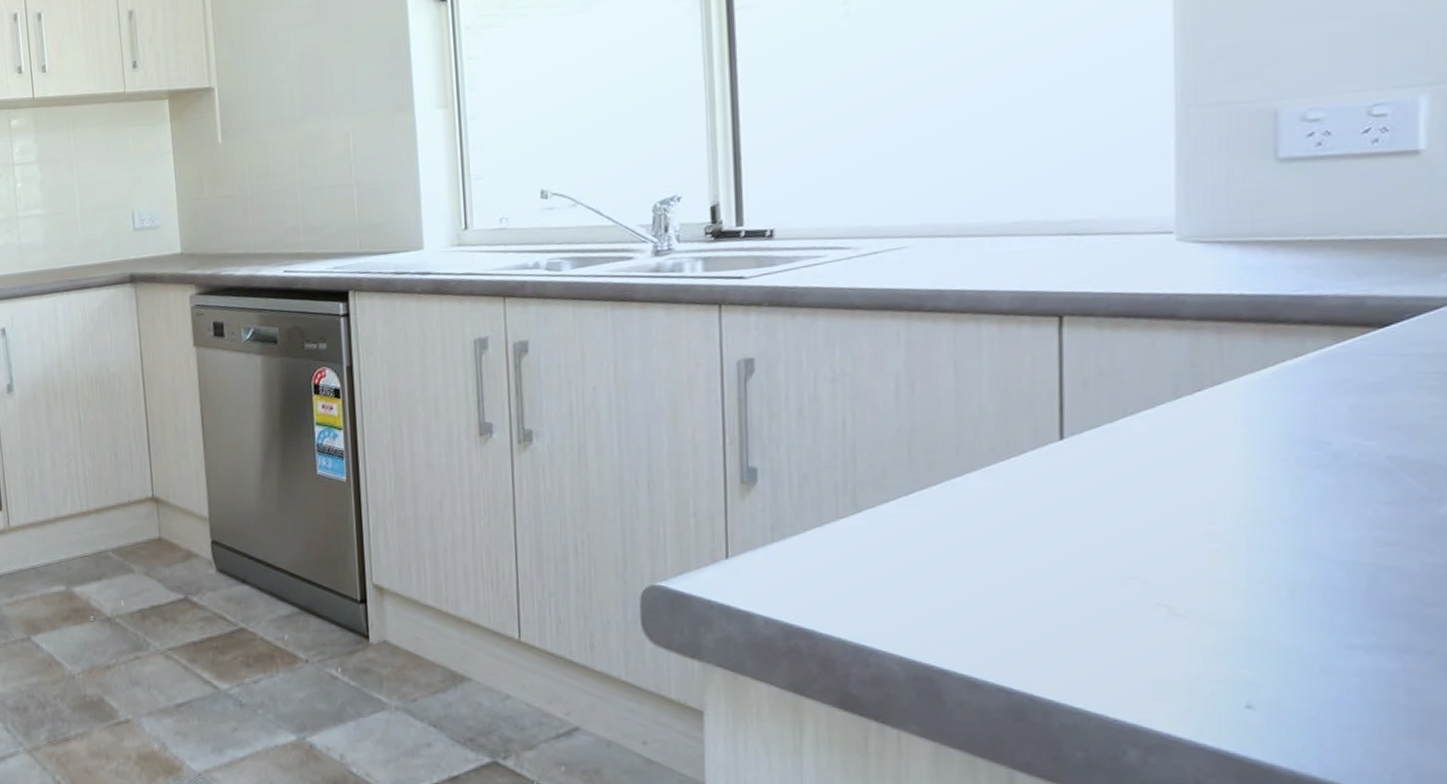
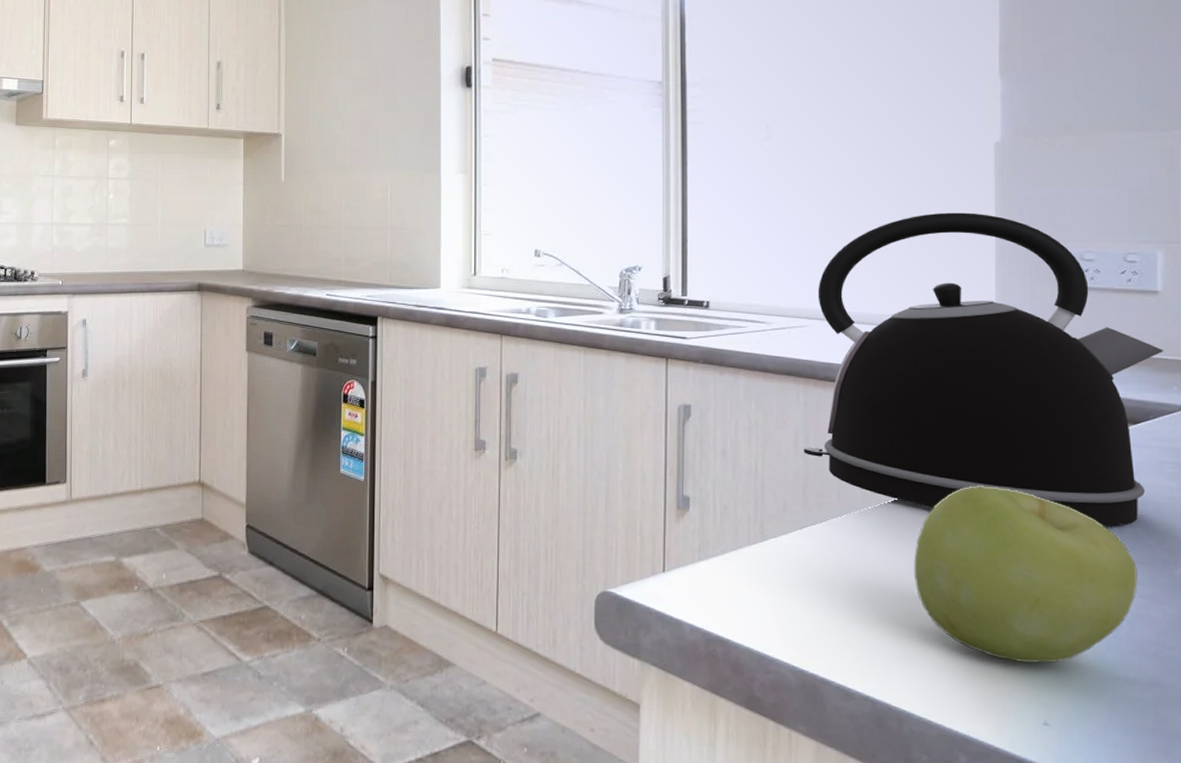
kettle: none [907,76,1428,461] -> present [803,212,1164,527]
apple: none [1061,423,1385,635] -> present [913,486,1139,663]

